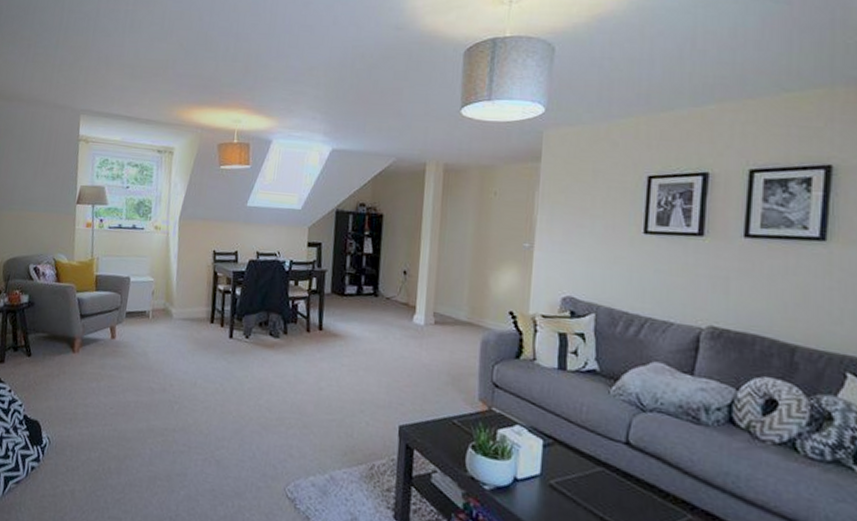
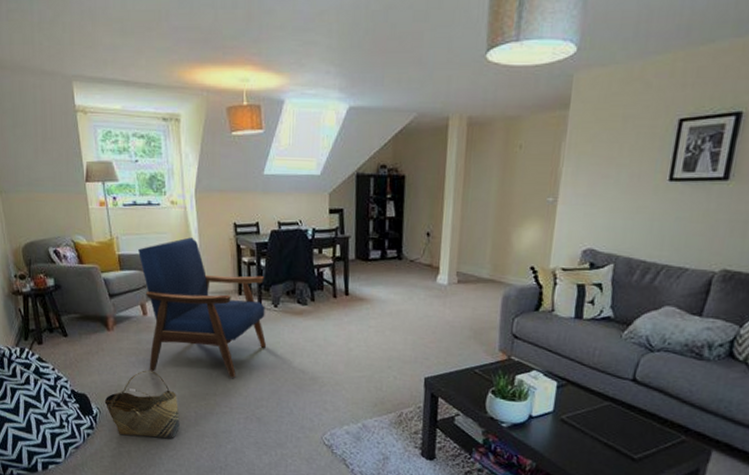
basket: none [56,398,134,479] -> present [104,370,180,439]
armchair: none [108,262,239,414] -> present [138,237,267,379]

